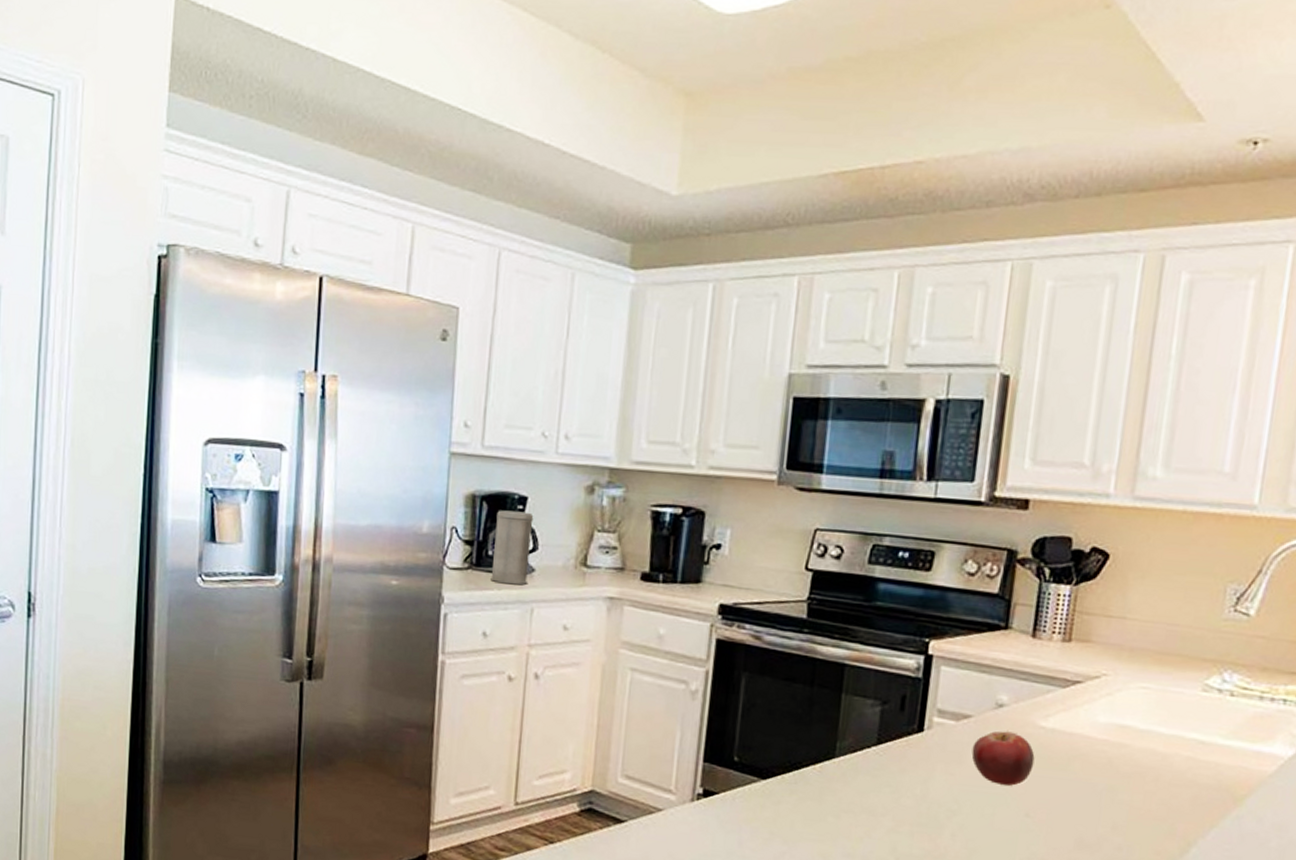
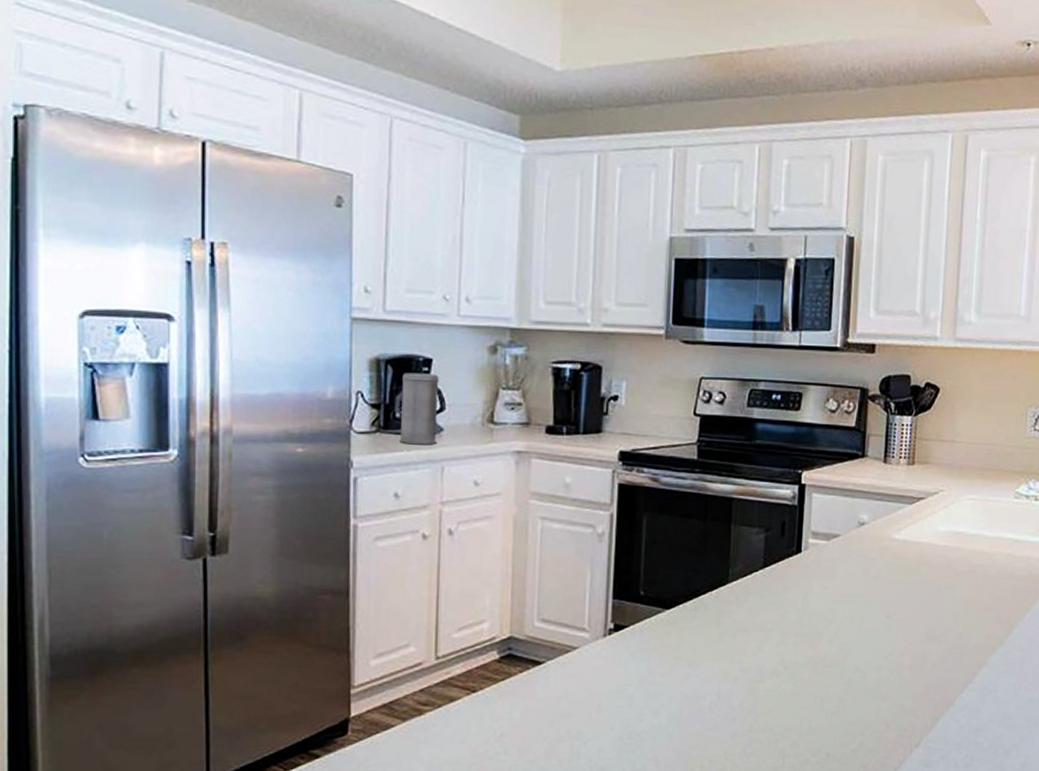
fruit: present [971,731,1035,786] -> none [841,546,892,592]

